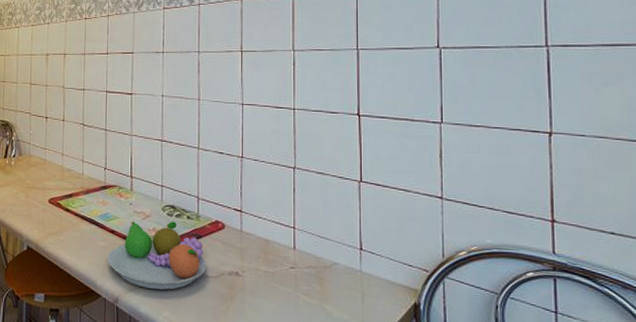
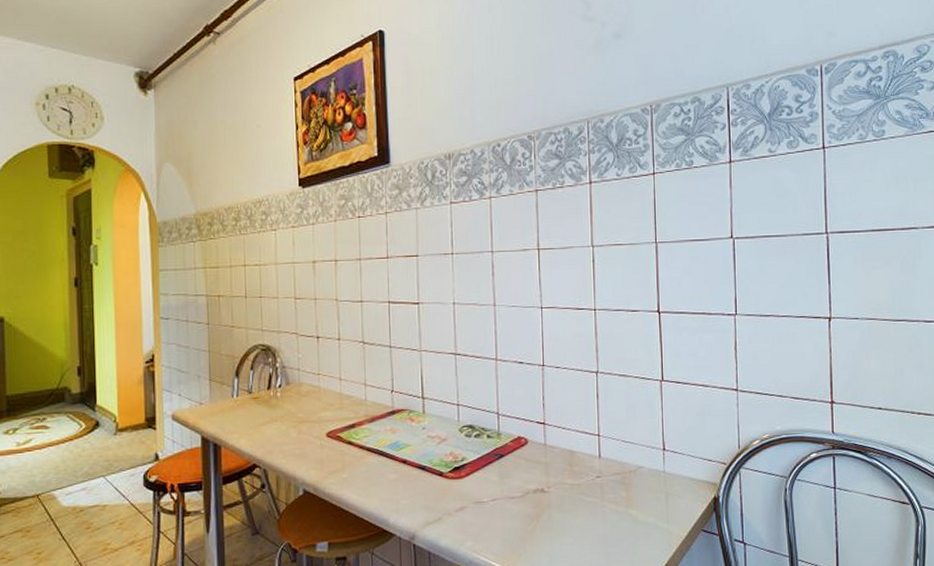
fruit bowl: present [107,221,207,290] -> none [399,442,511,519]

